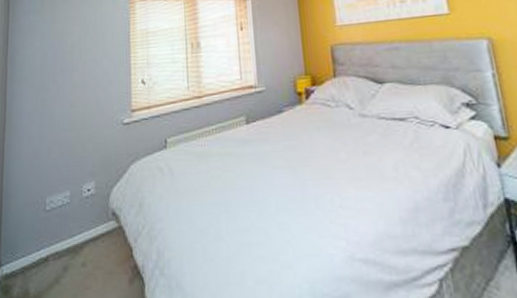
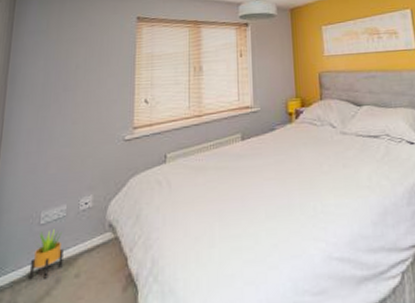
potted plant: none [38,216,70,267] -> present [28,229,64,280]

